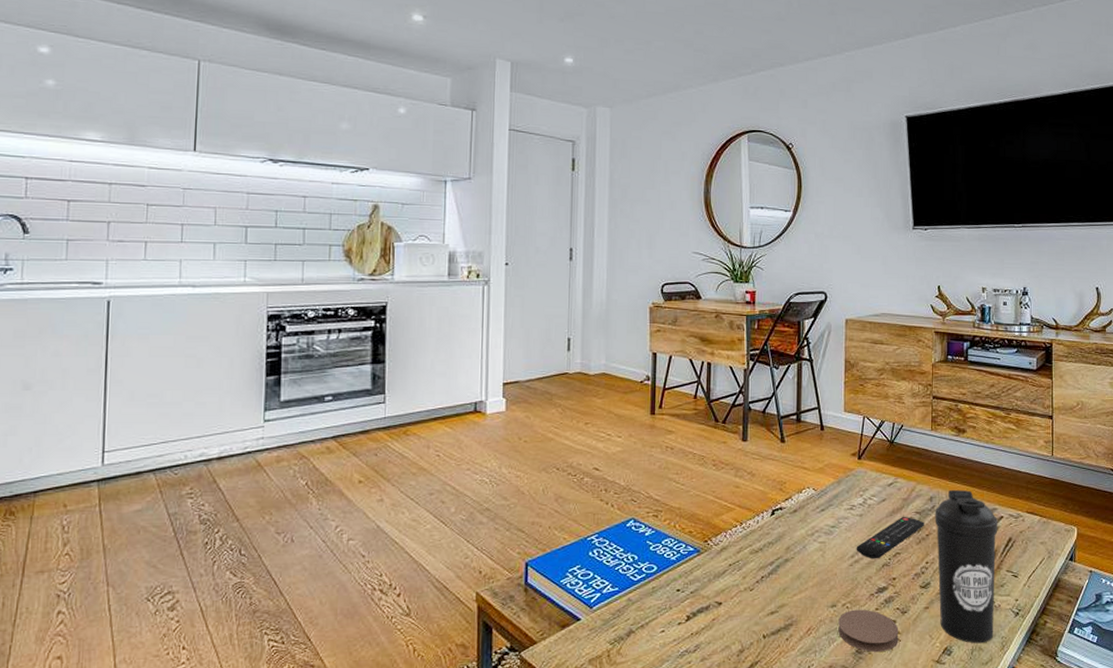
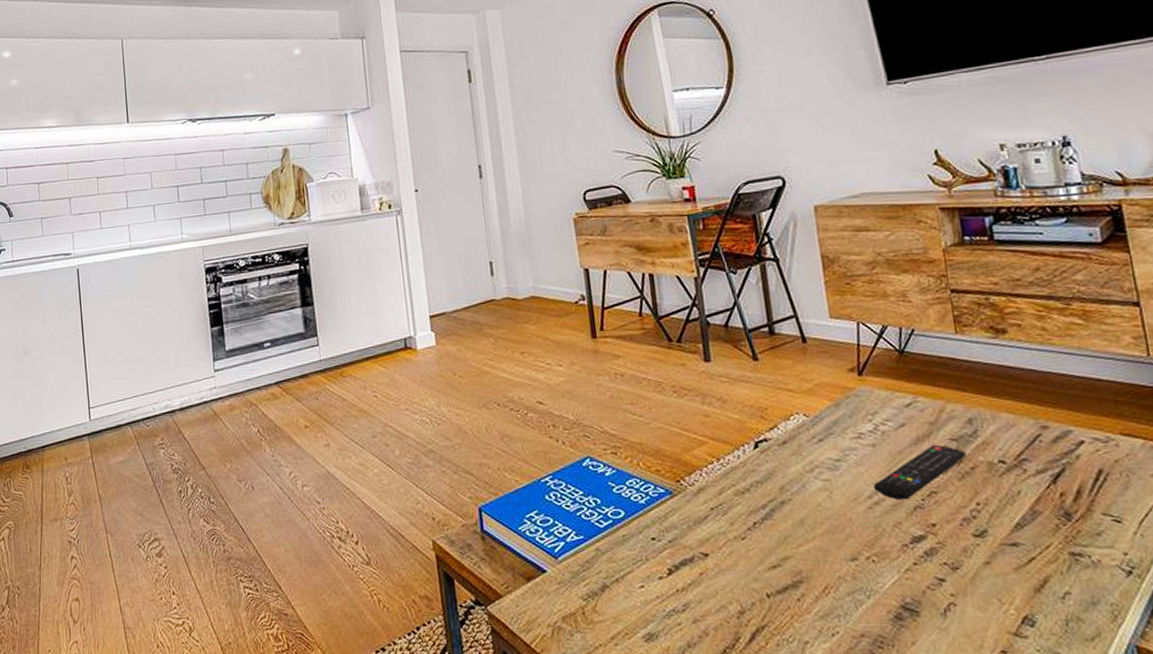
coaster: present [838,609,899,652] -> none [863,563,954,619]
water bottle: present [935,489,998,644] -> none [978,407,1097,612]

